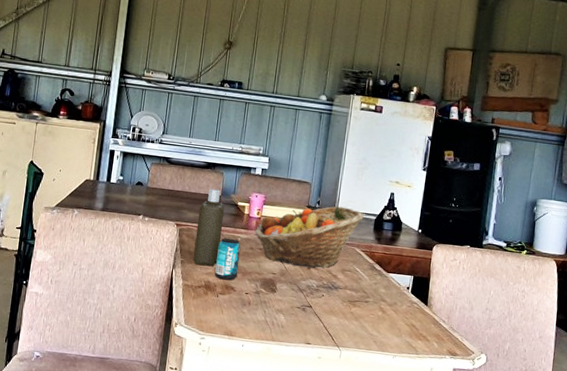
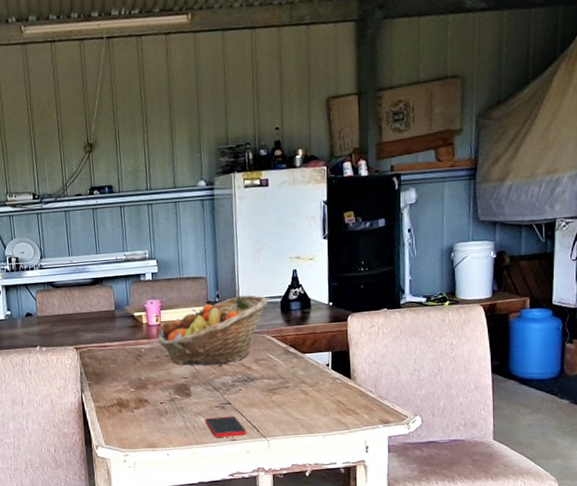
bottle: present [192,188,225,266] -> none [95,304,125,384]
beverage can: present [214,238,241,281] -> none [122,351,149,394]
cell phone: none [284,316,322,341] -> present [205,416,246,438]

